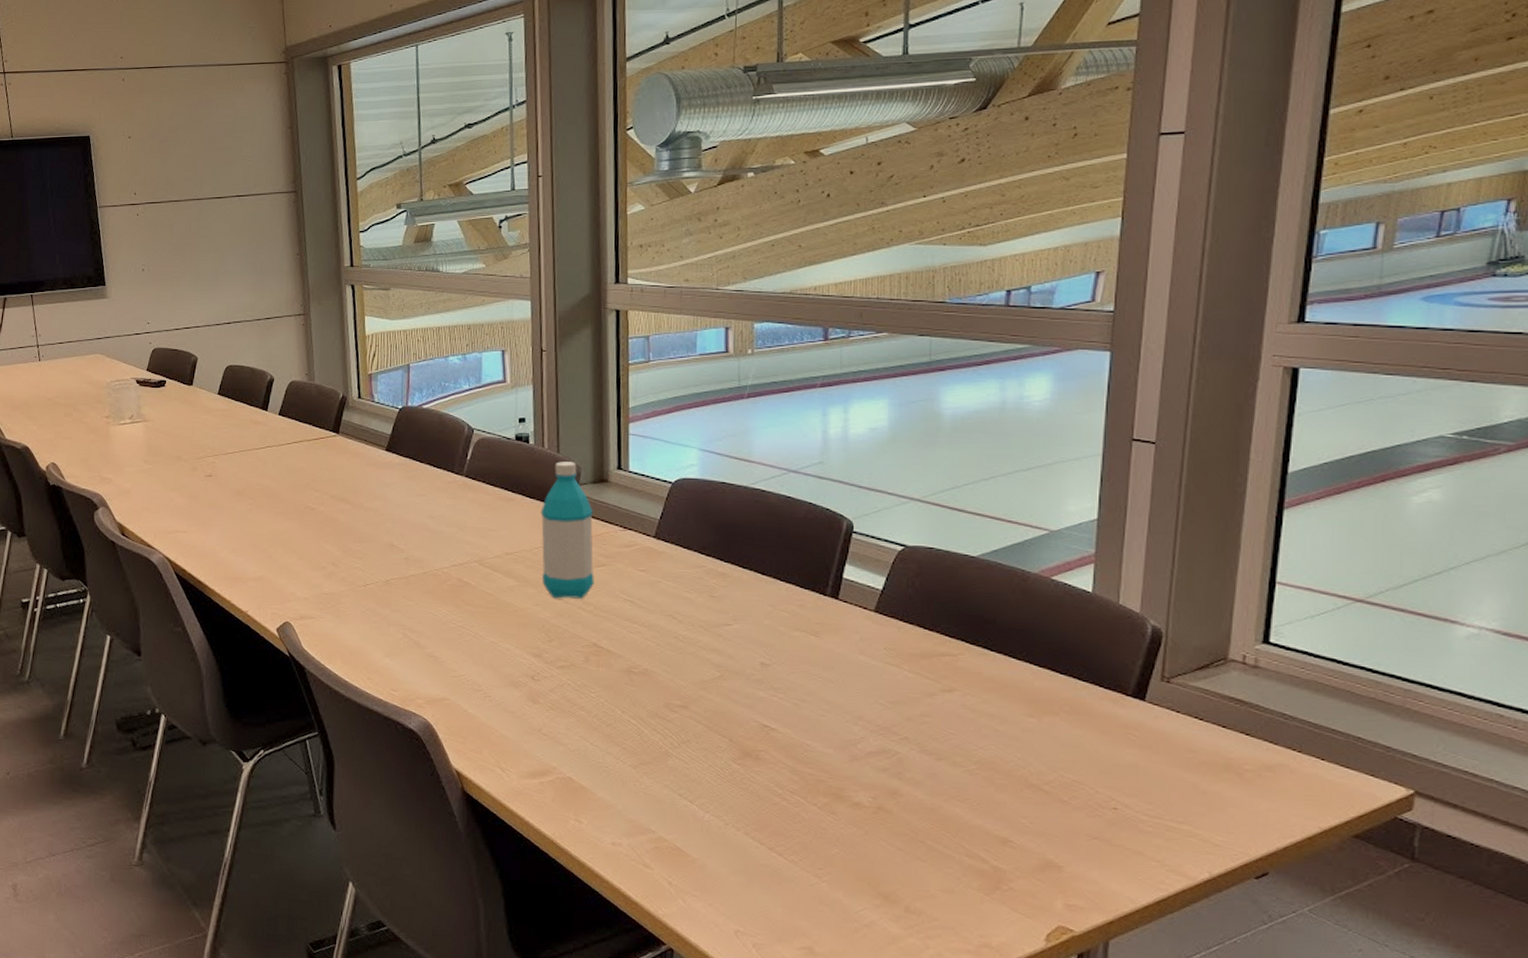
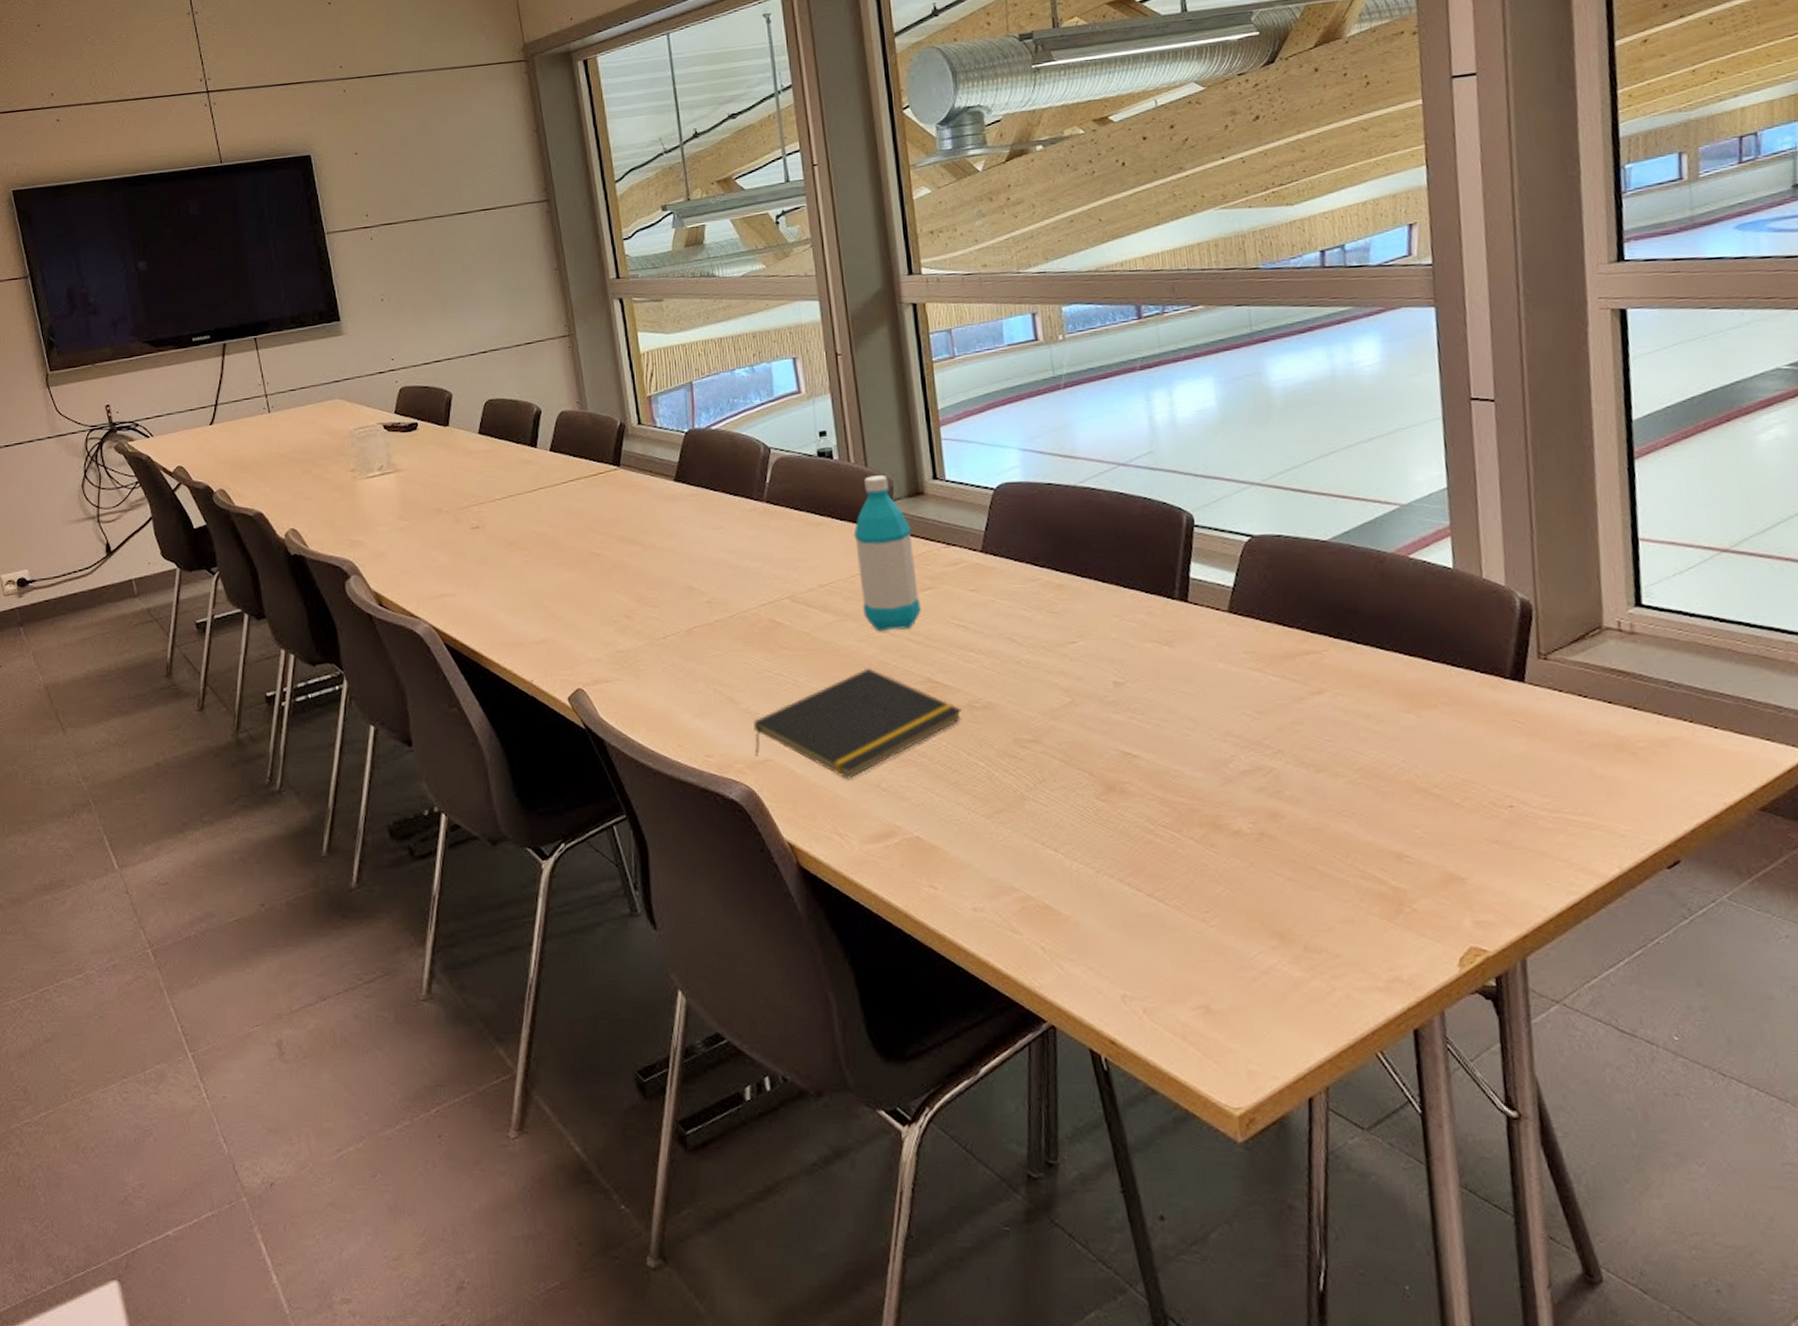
notepad: none [435,629,621,723] -> present [753,668,962,780]

